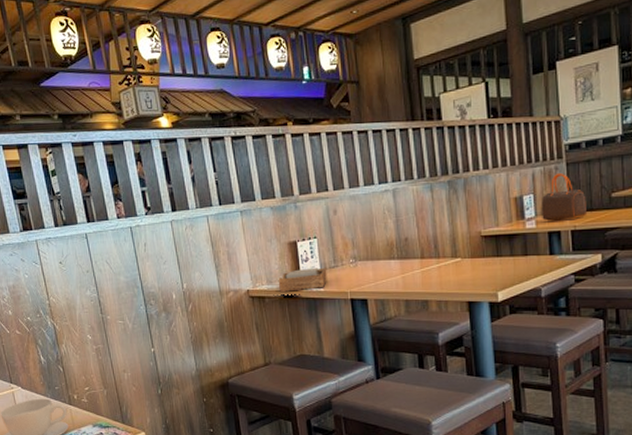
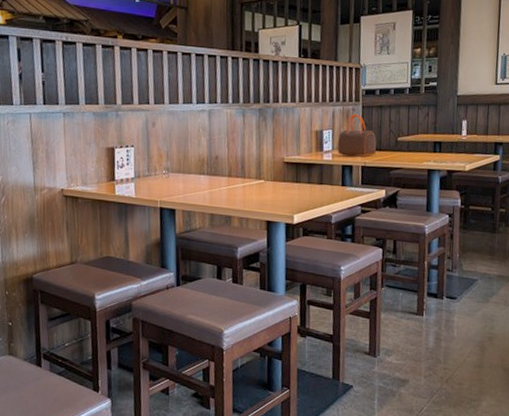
napkin holder: present [278,267,327,292] -> none [92,174,140,195]

